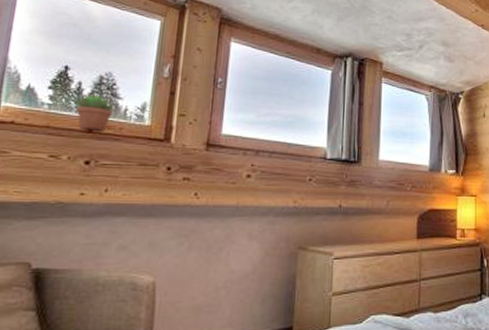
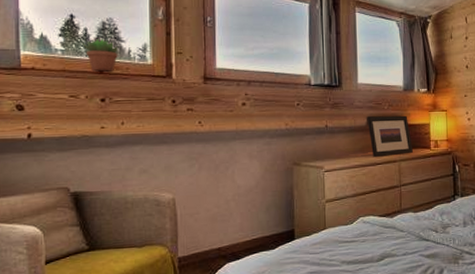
picture frame: none [386,198,436,246] -> present [367,115,413,158]

